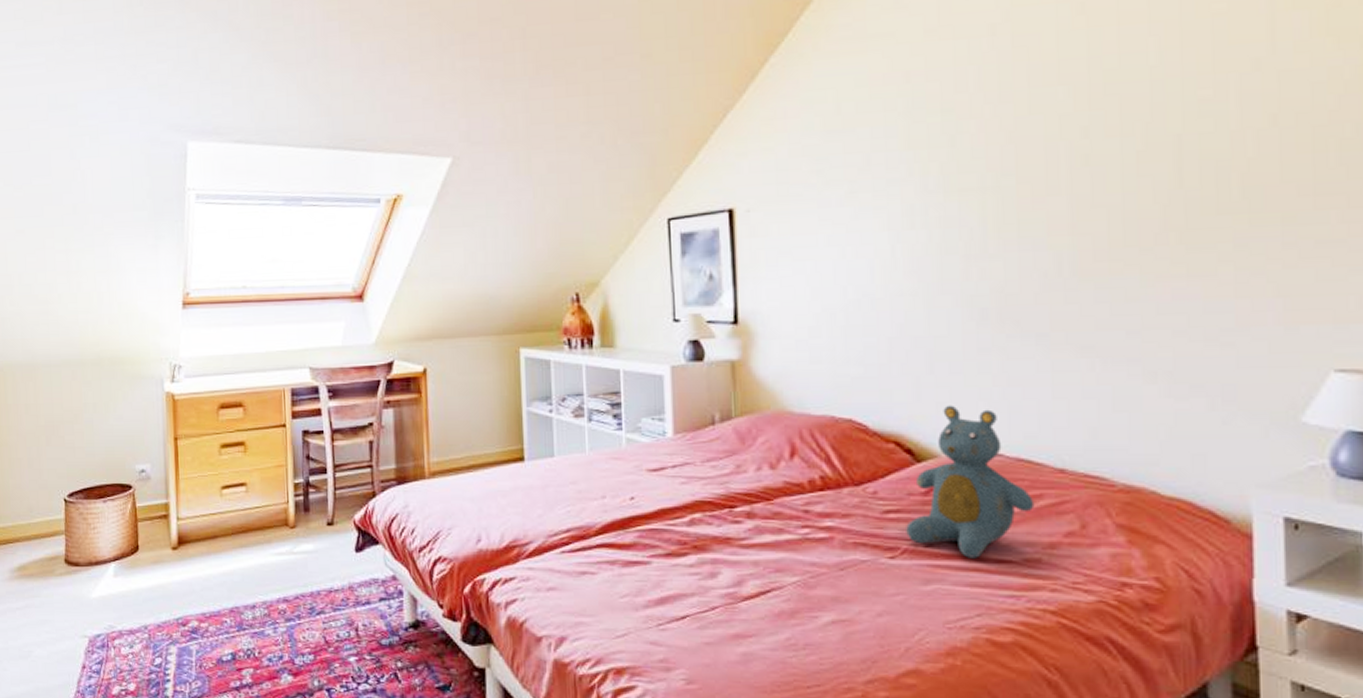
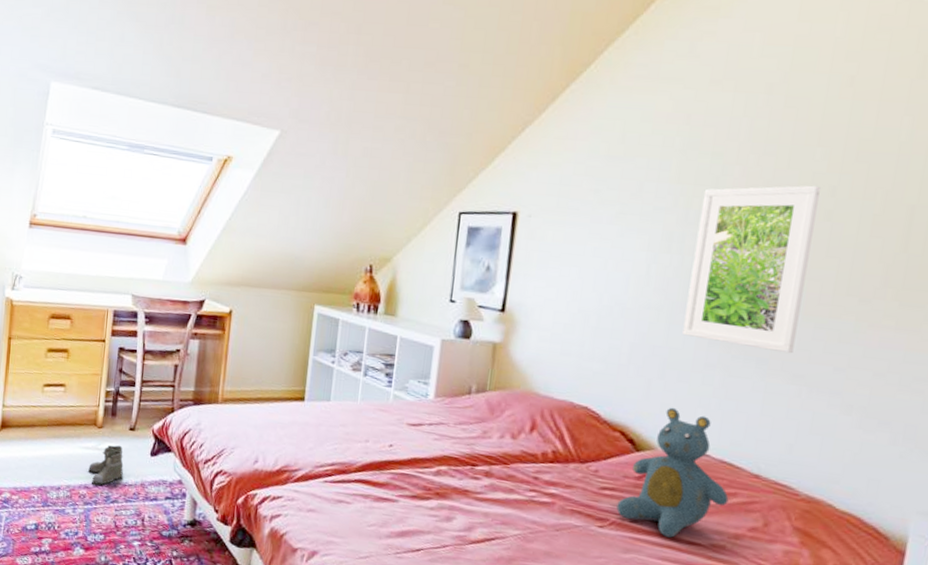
boots: none [285,544,328,596] -> present [88,445,124,485]
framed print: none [940,128,1076,323] -> present [682,185,821,354]

